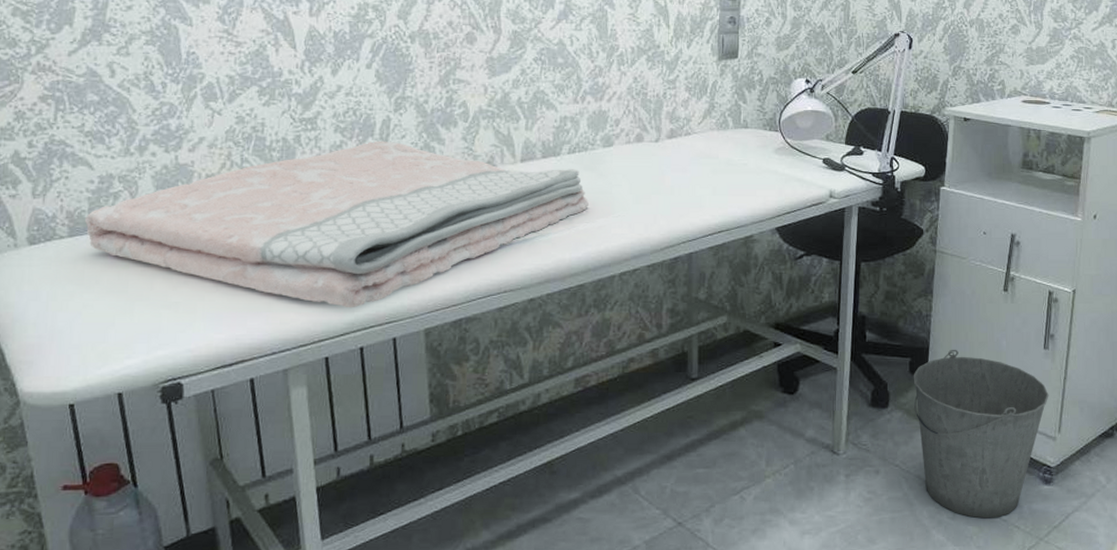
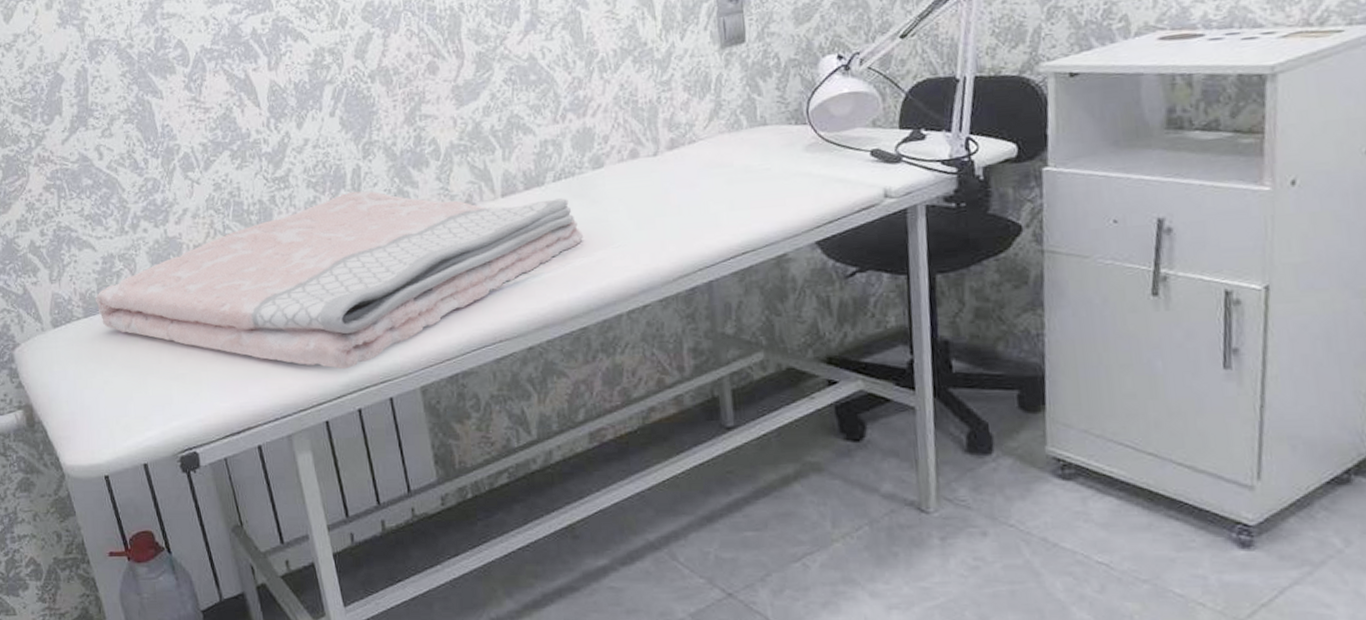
bucket: present [913,349,1049,519] -> none [1024,375,1238,593]

